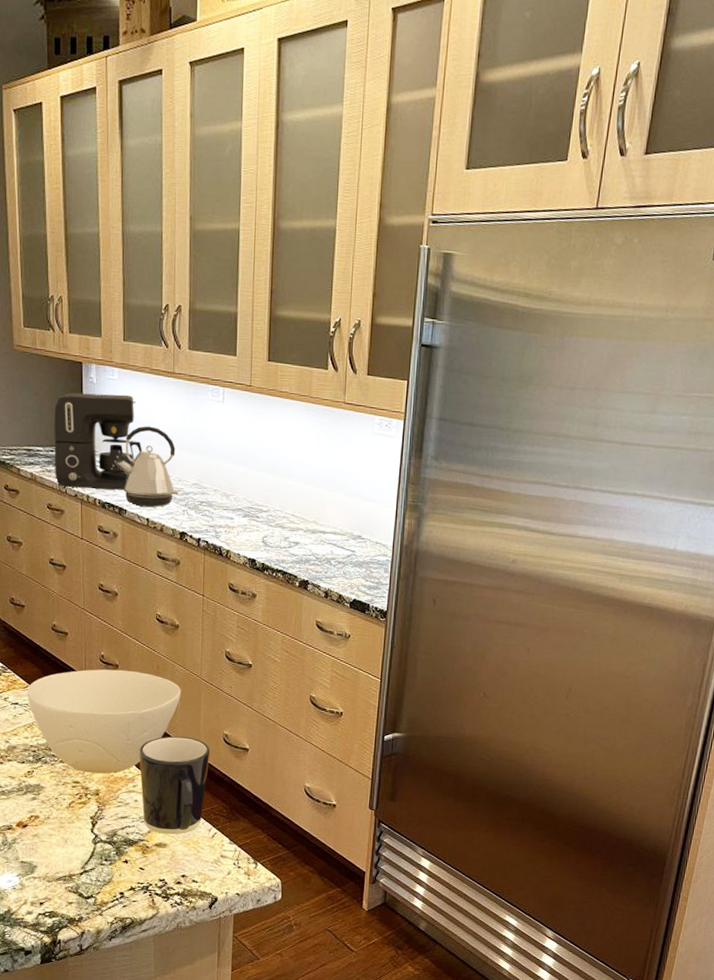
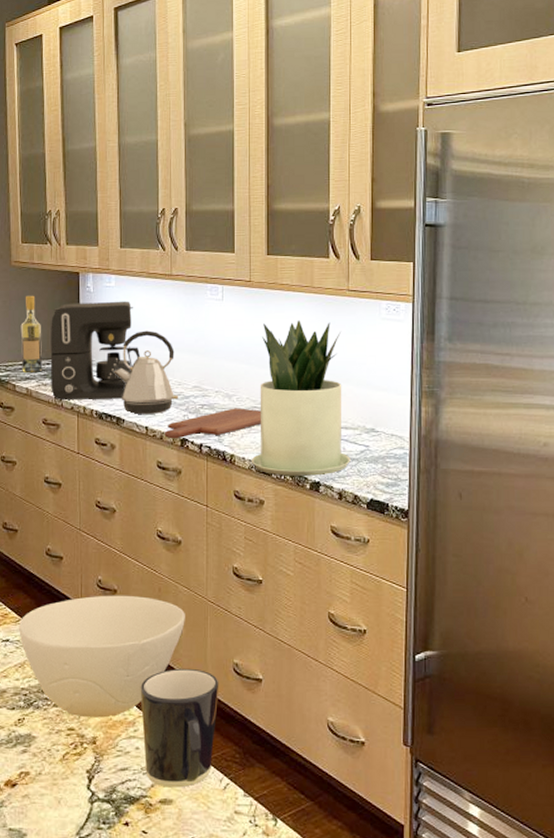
bottle: none [24,381,47,459] -> present [20,295,43,374]
cutting board: none [164,507,256,532] -> present [164,408,261,439]
planter: none [245,428,338,576] -> present [251,320,351,477]

